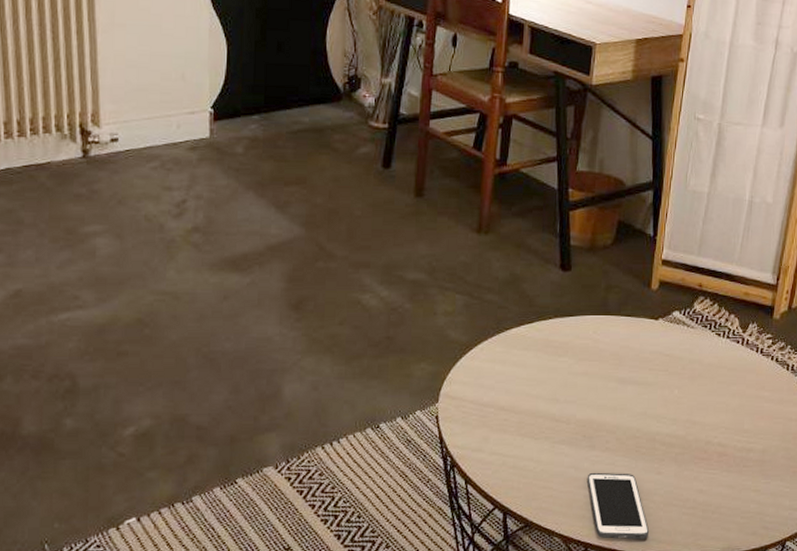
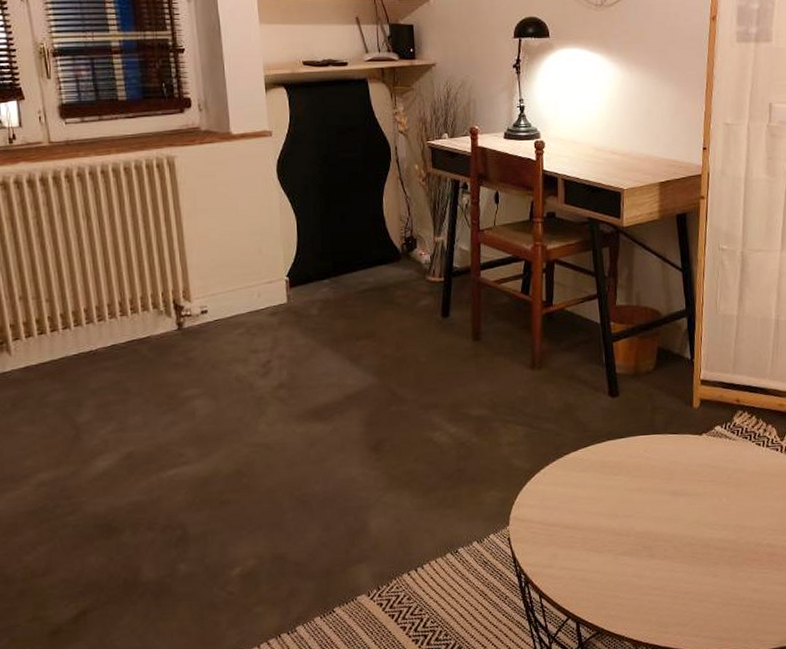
cell phone: present [588,472,649,540] -> none [650,578,711,640]

